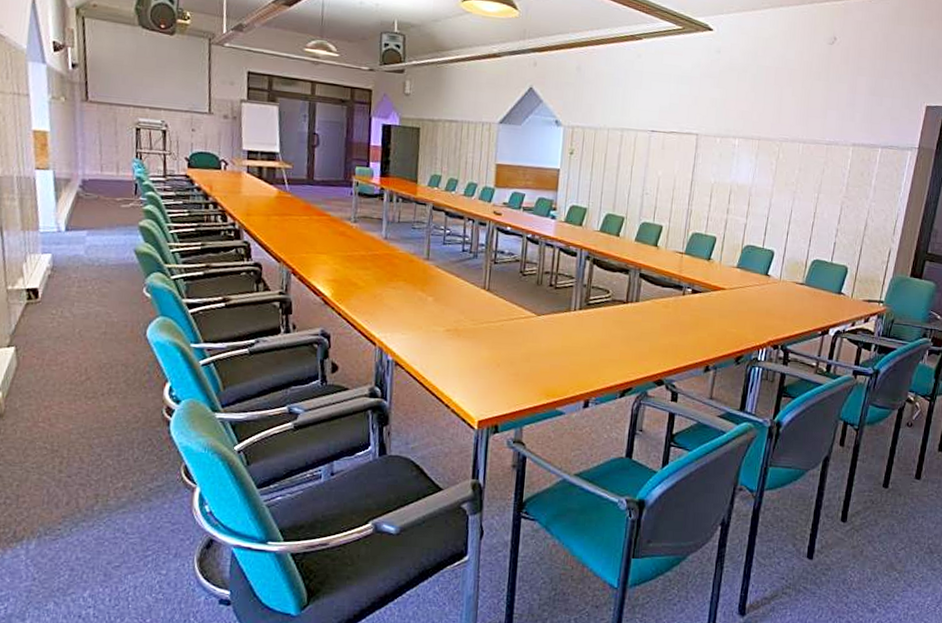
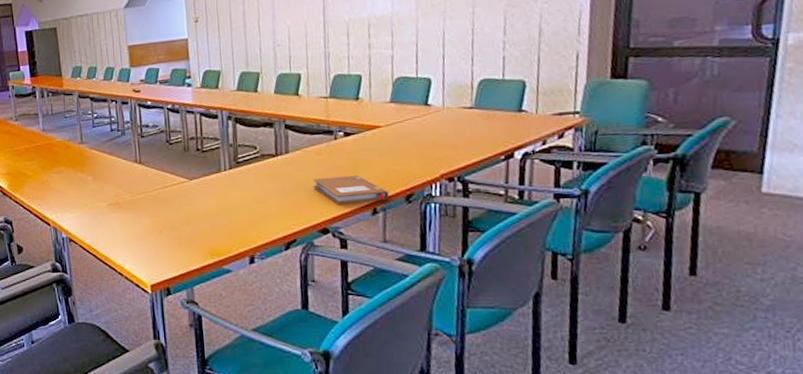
notebook: none [656,330,722,360] -> present [312,175,389,204]

